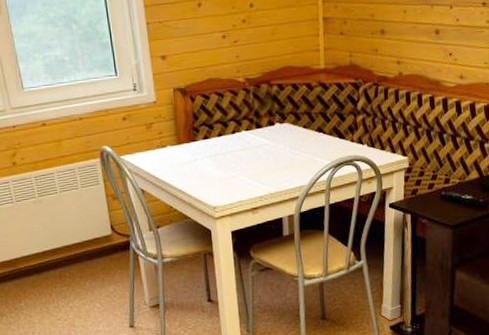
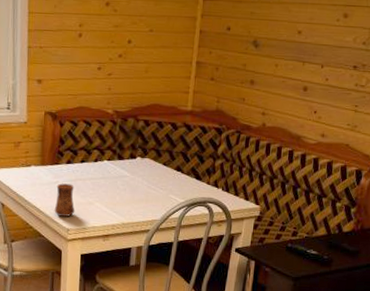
cup: none [196,160,219,195] -> present [54,183,75,217]

